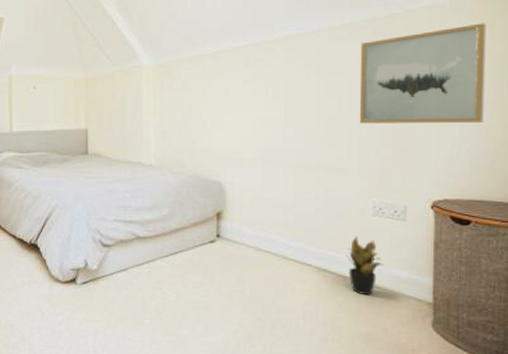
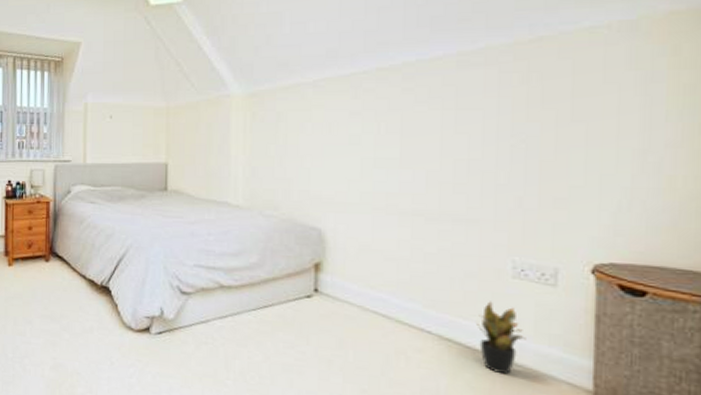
wall art: present [359,23,487,124] -> none [495,47,670,171]

